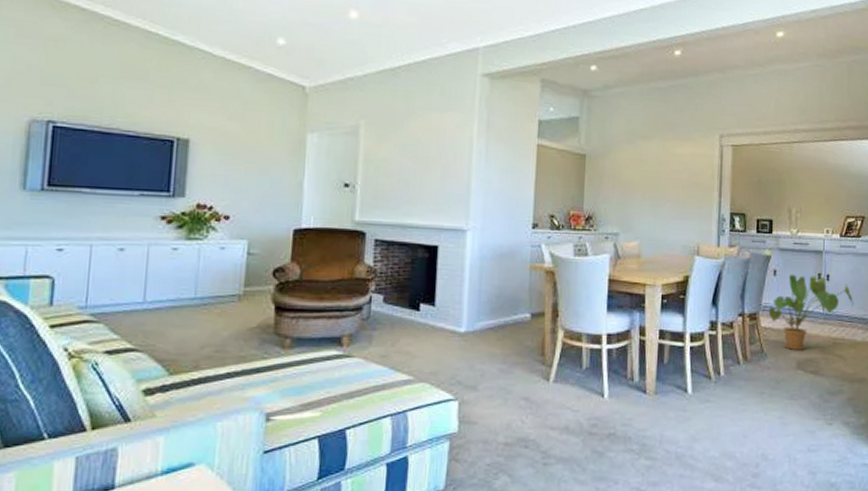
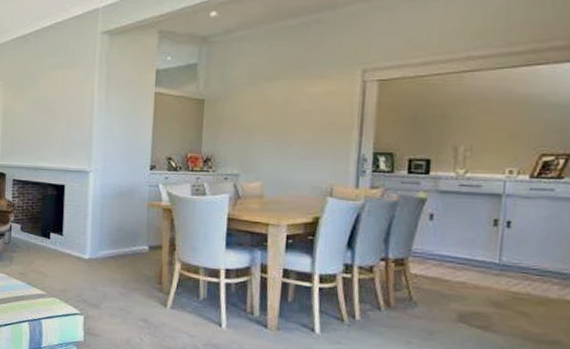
house plant: present [761,274,854,350] -> none [410,219,548,302]

